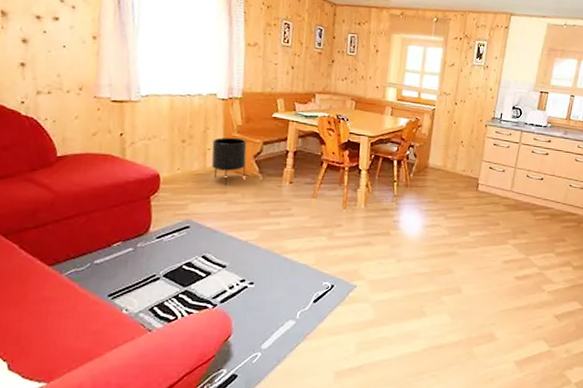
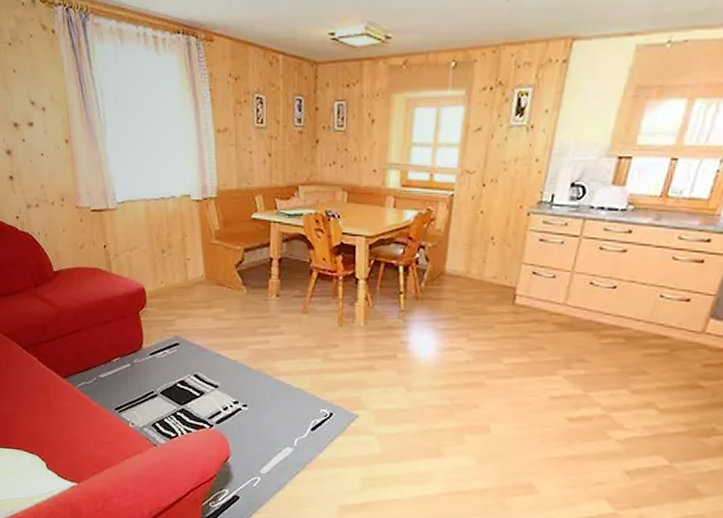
planter: present [211,137,247,185] -> none [192,244,229,299]

